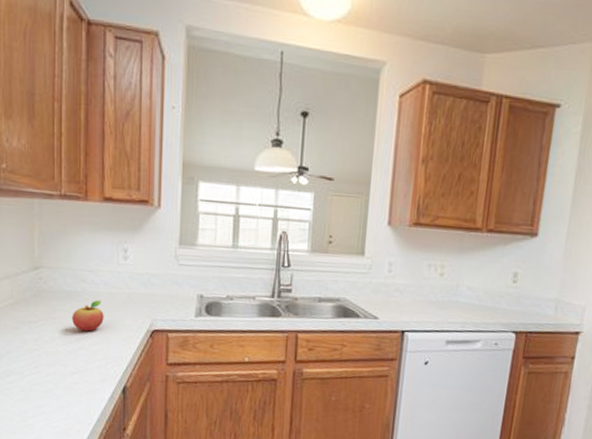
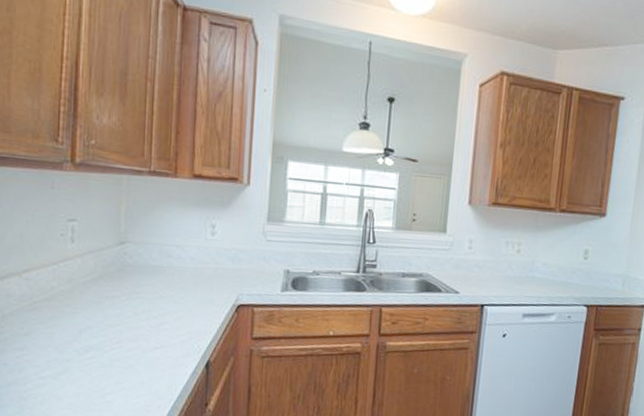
fruit: present [72,300,104,332] -> none [157,275,190,307]

